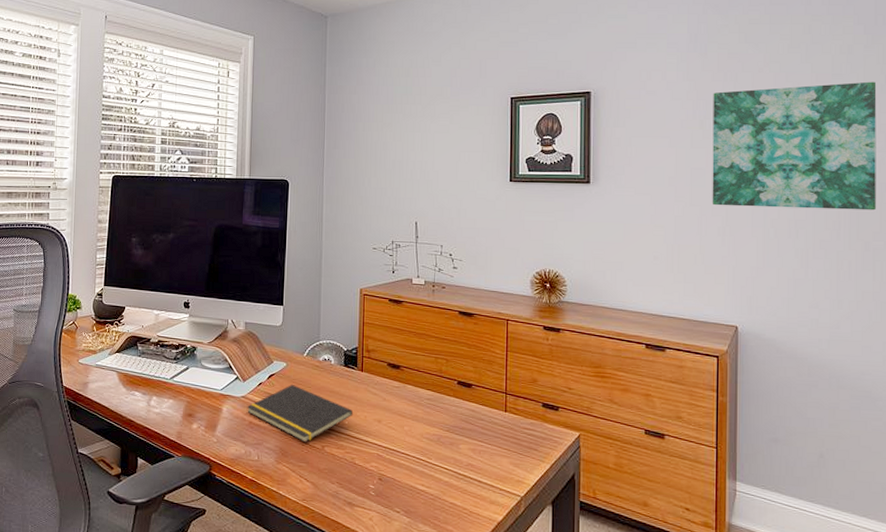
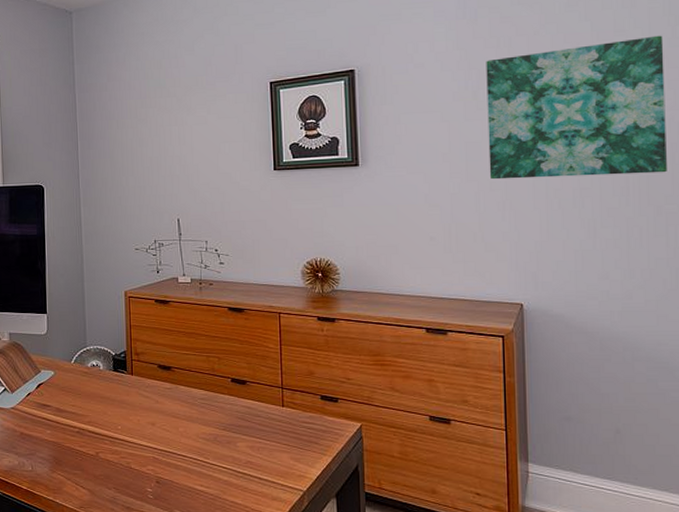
notepad: present [246,385,354,443] -> none [16,393,126,450]

